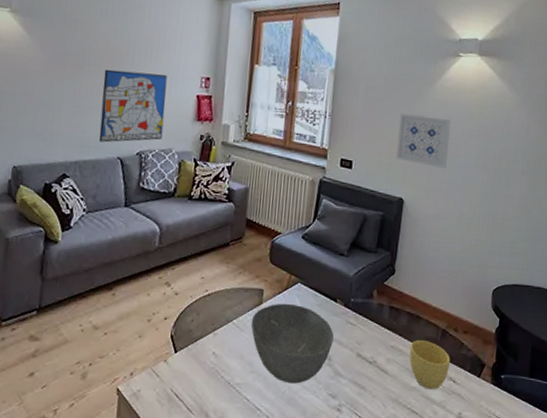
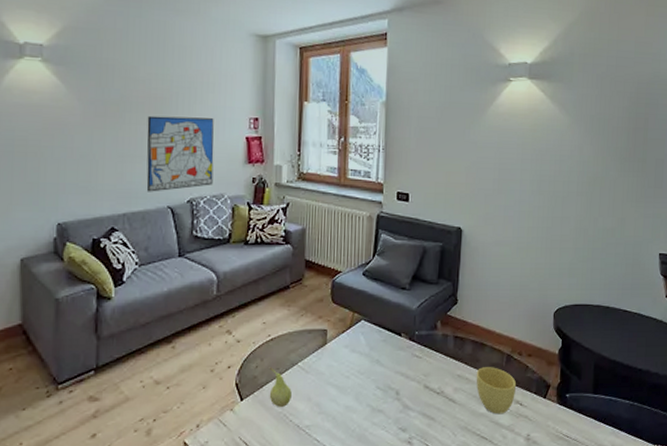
fruit: none [202,322,225,363] -> present [269,367,292,407]
bowl: present [250,303,334,384] -> none [316,341,400,421]
wall art: present [396,113,451,169] -> none [452,142,505,196]

